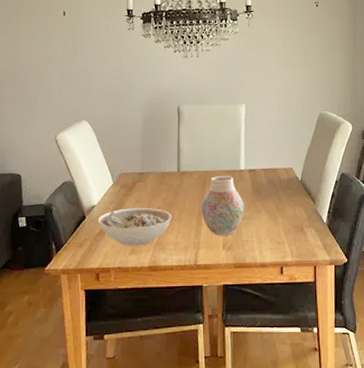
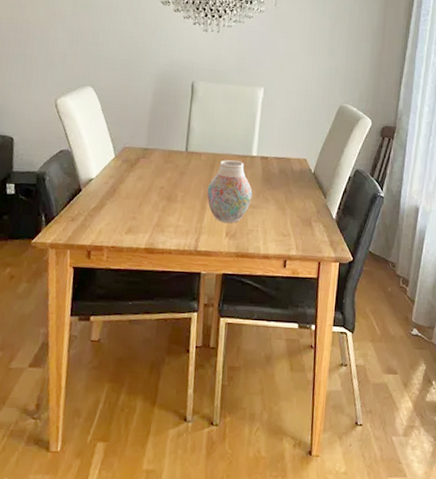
bowl: present [98,208,172,246] -> none [95,184,175,226]

